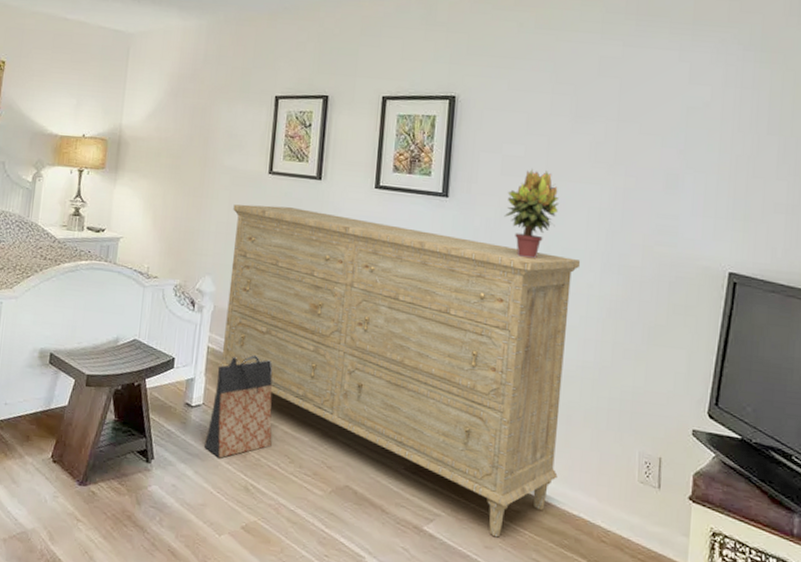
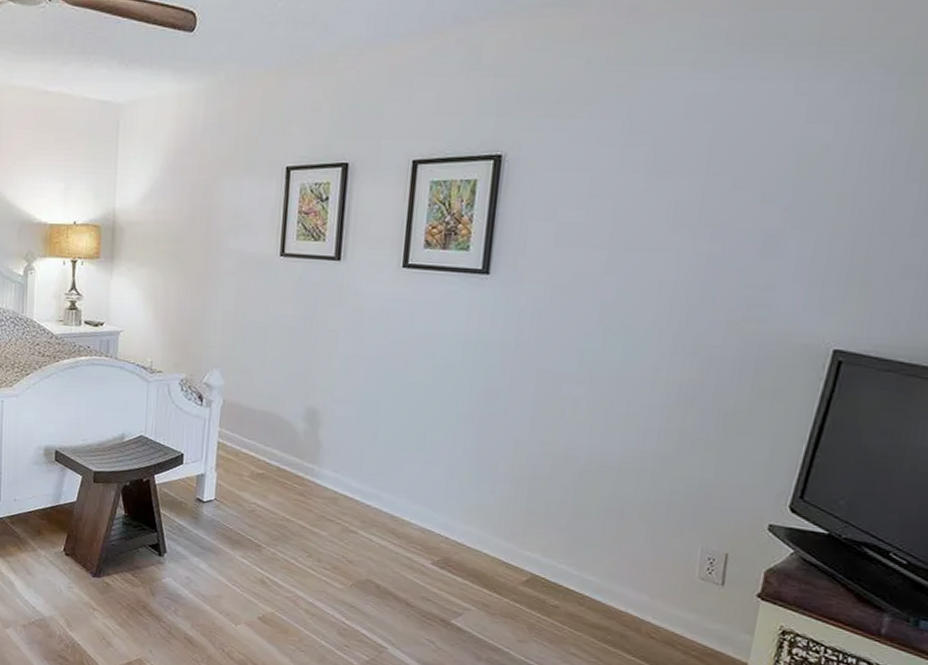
bag: present [204,355,273,458] -> none [218,450,289,552]
dresser: present [218,204,581,538] -> none [229,291,647,632]
potted plant: present [504,169,559,259] -> none [556,237,624,341]

